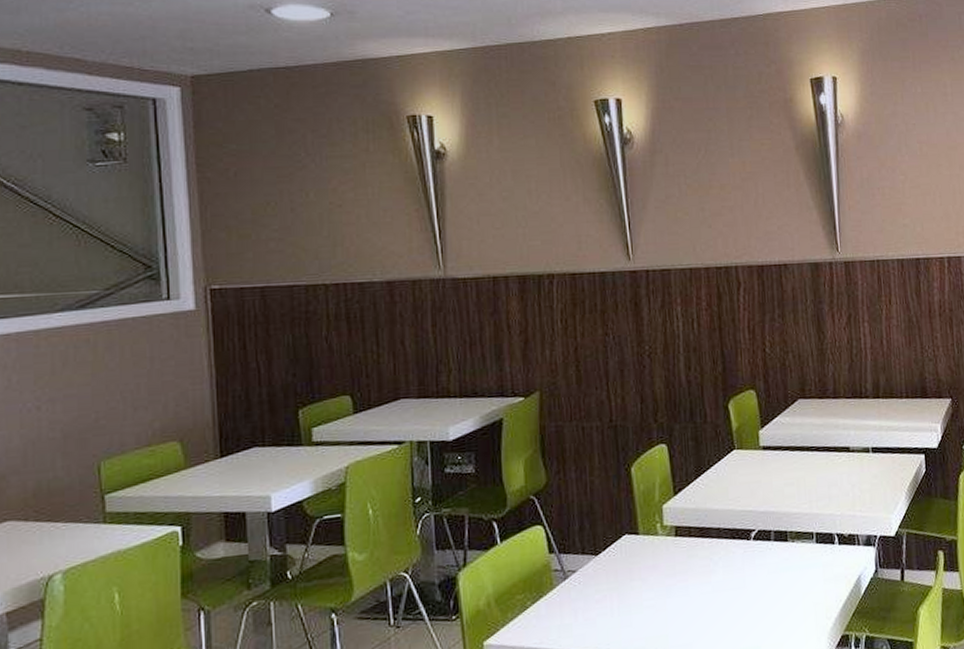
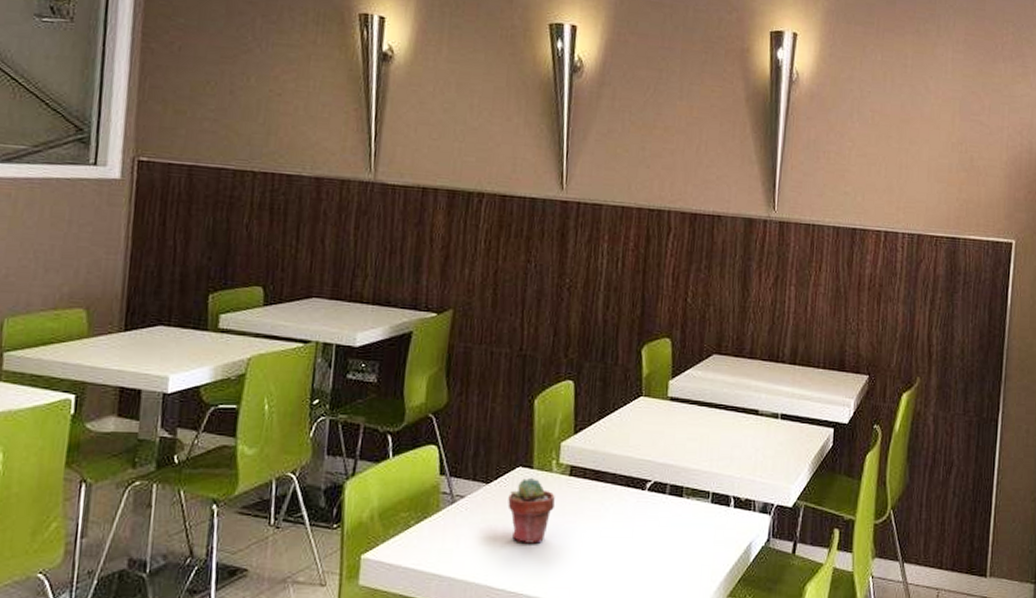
potted succulent: none [619,543,665,608] -> present [508,477,555,544]

